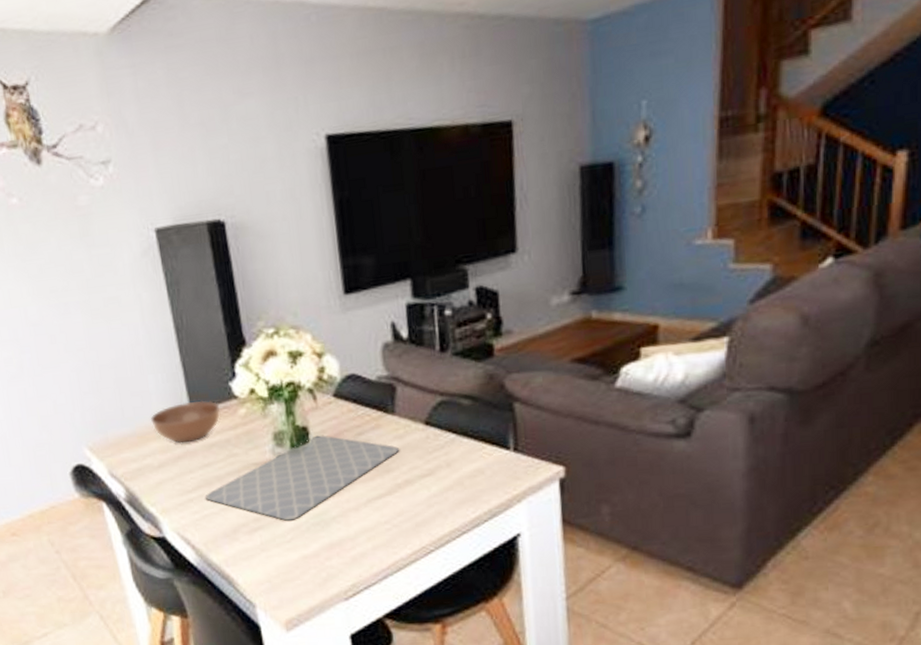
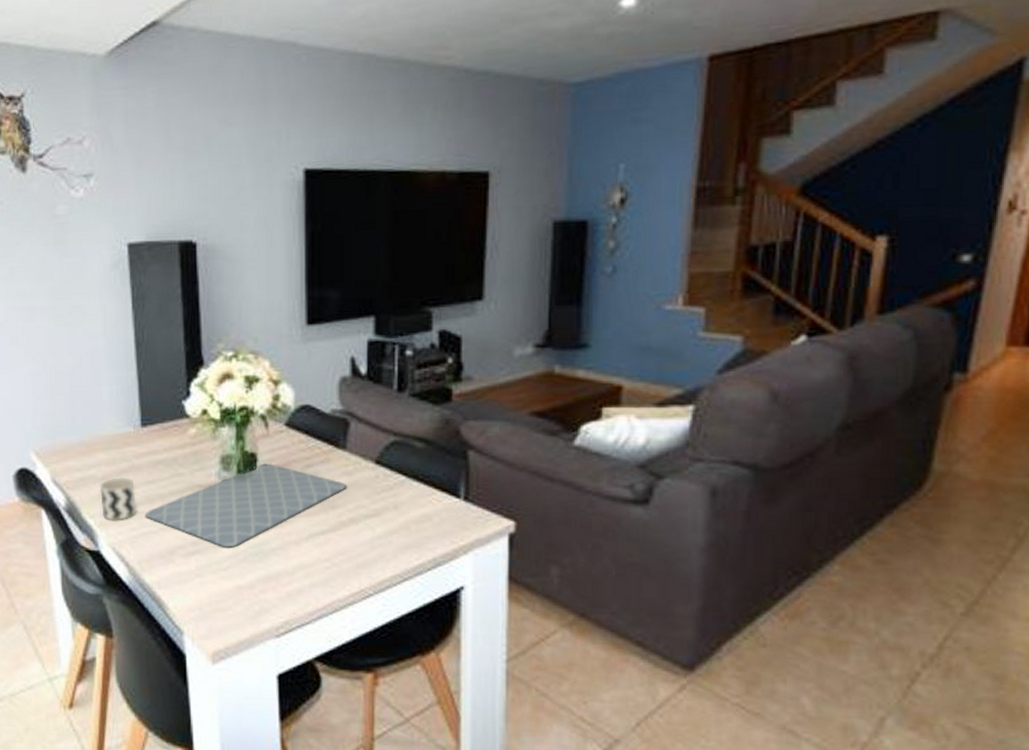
bowl: present [150,400,221,444] -> none [99,416,171,458]
cup: none [157,462,197,506] -> present [99,476,138,521]

